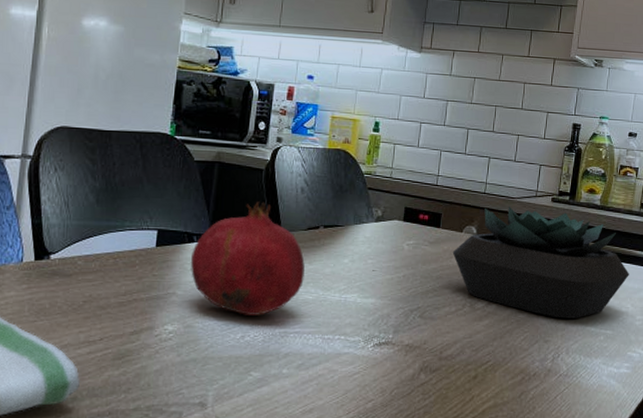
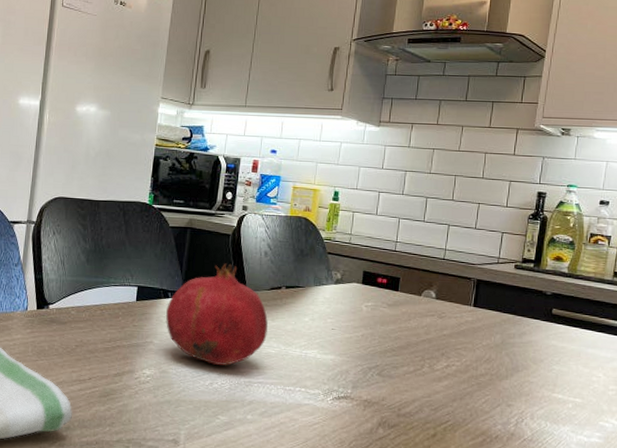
succulent plant: present [452,206,629,318] -> none [411,272,601,385]

